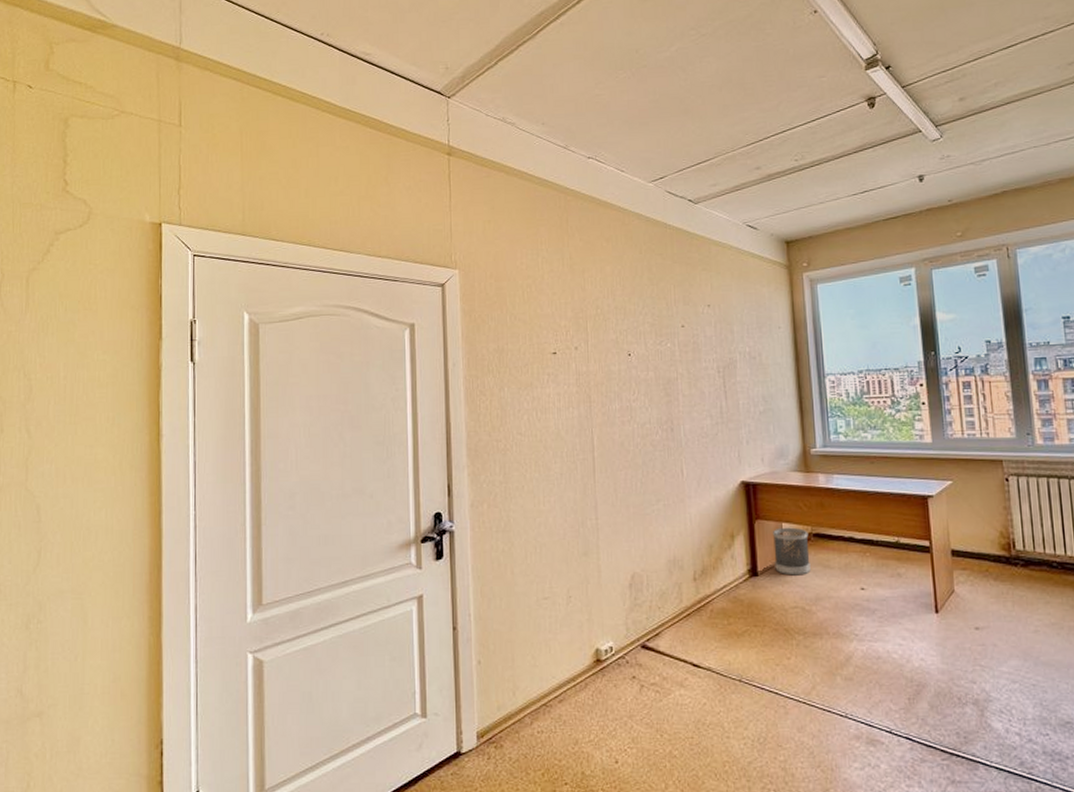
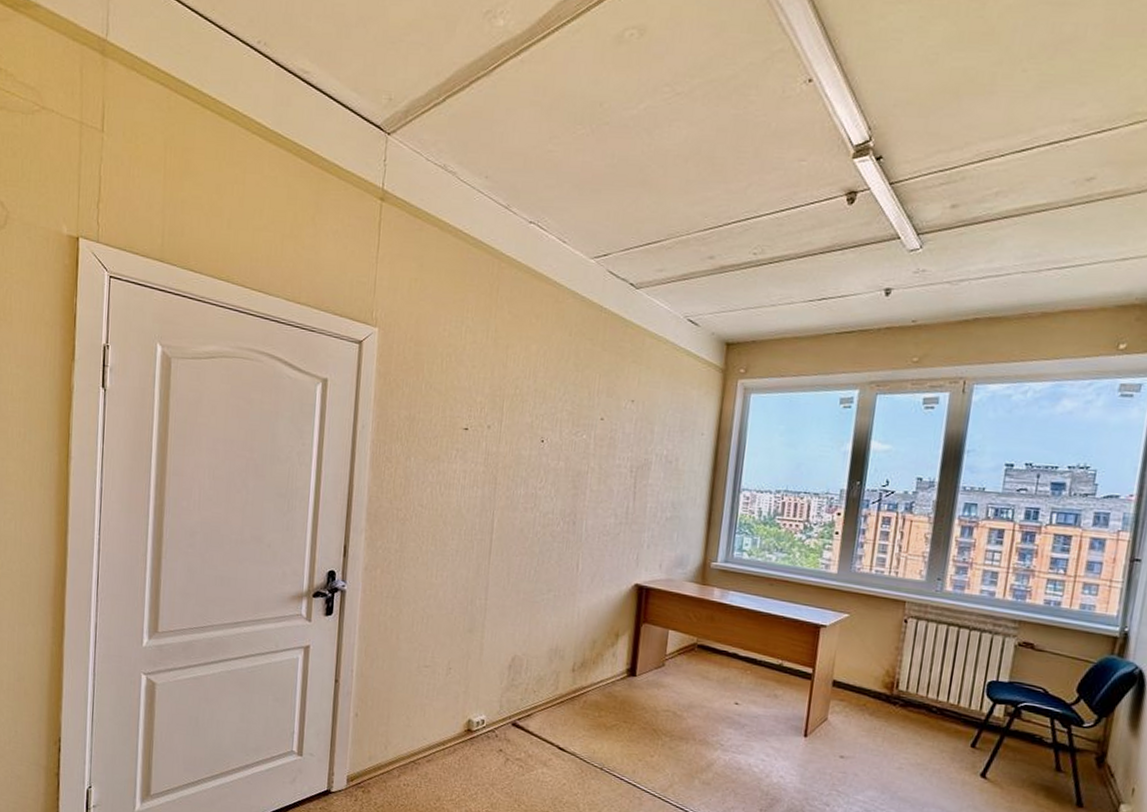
wastebasket: present [773,527,811,576] -> none [654,634,693,683]

